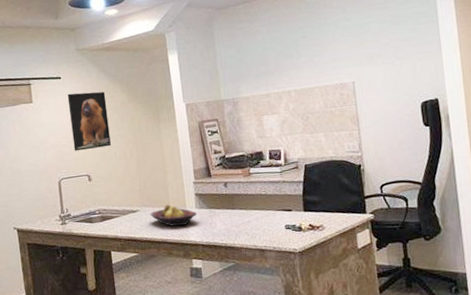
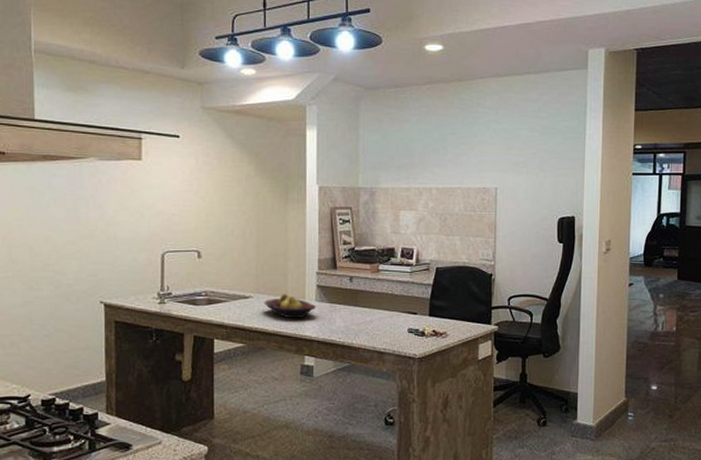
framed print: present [67,91,111,151] -> none [184,156,230,223]

